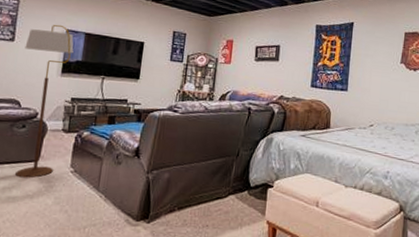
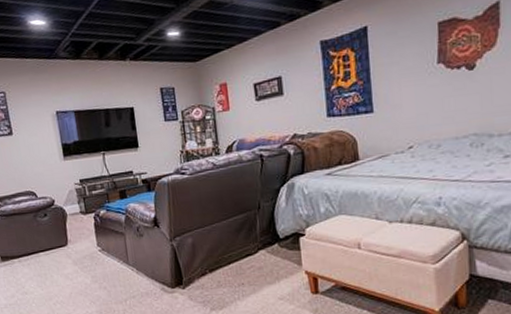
floor lamp: present [14,24,74,178] -> none [23,108,83,263]

